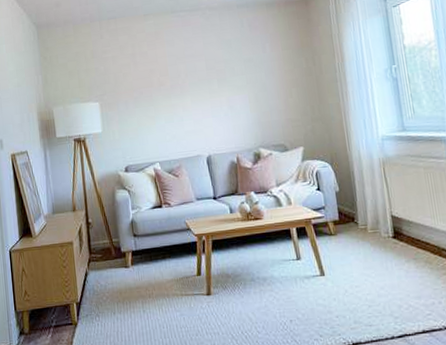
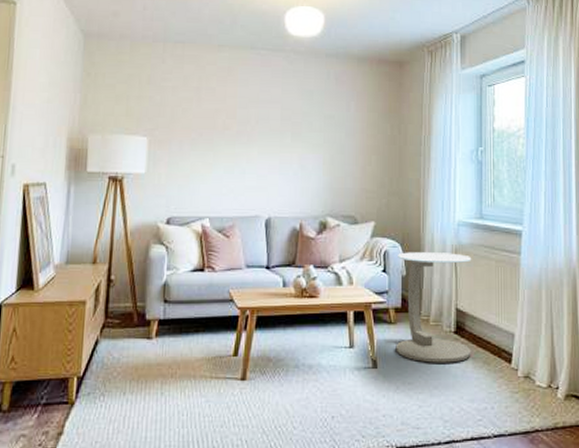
side table: none [329,166,412,267] -> present [395,252,471,363]

